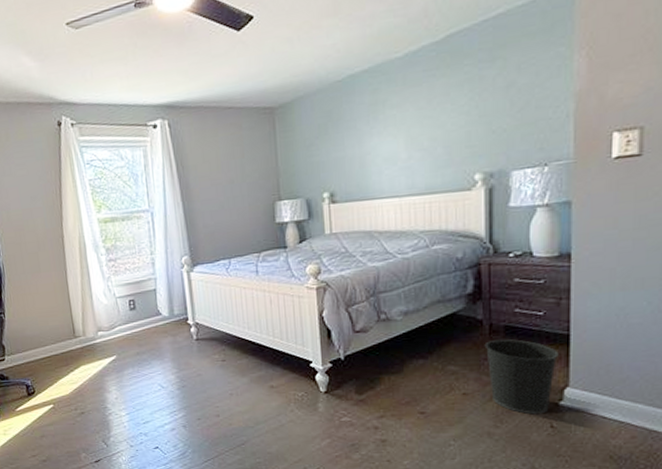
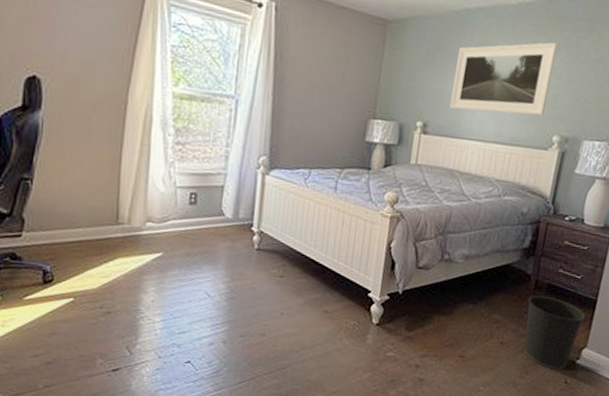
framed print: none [351,80,458,173] -> present [450,42,558,116]

